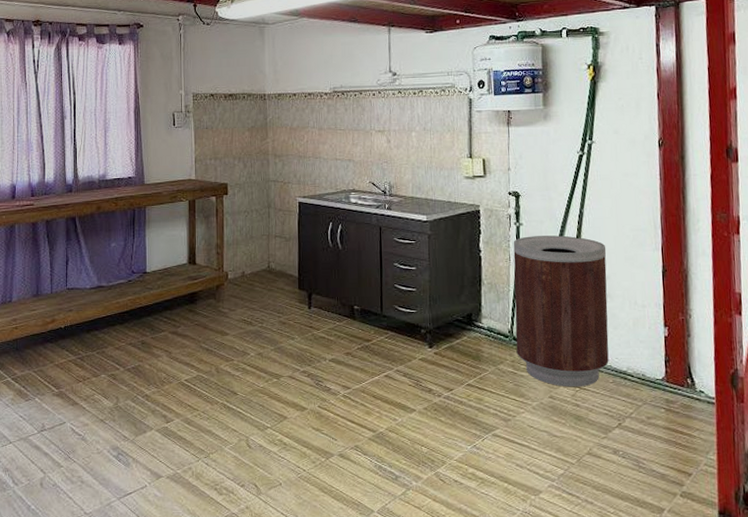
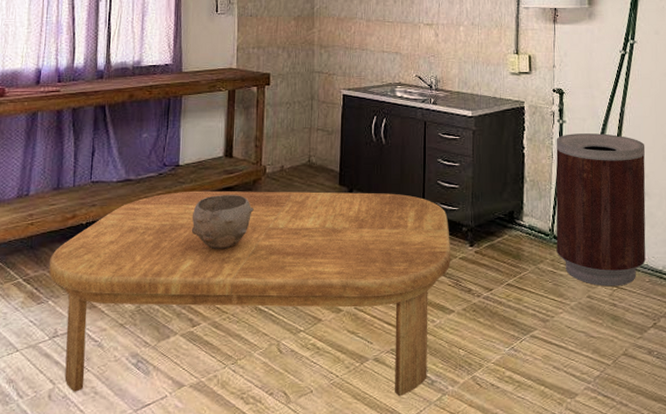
dining table: none [34,296,410,491] -> present [49,190,450,397]
bowl: none [161,300,218,351] -> present [191,195,254,249]

